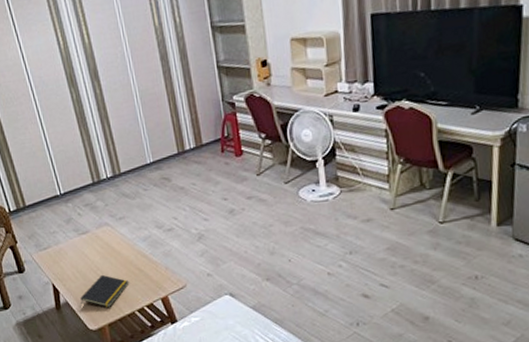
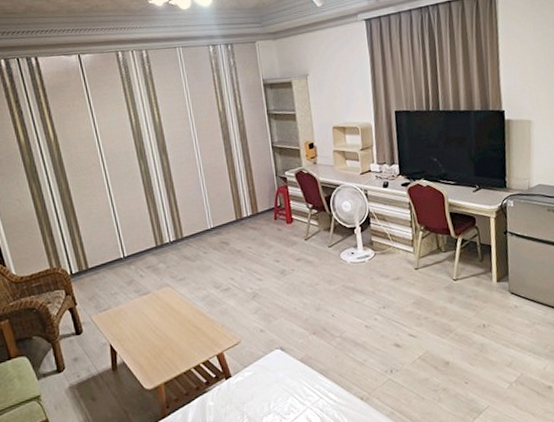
notepad: present [80,274,129,307] -> none [137,333,187,366]

